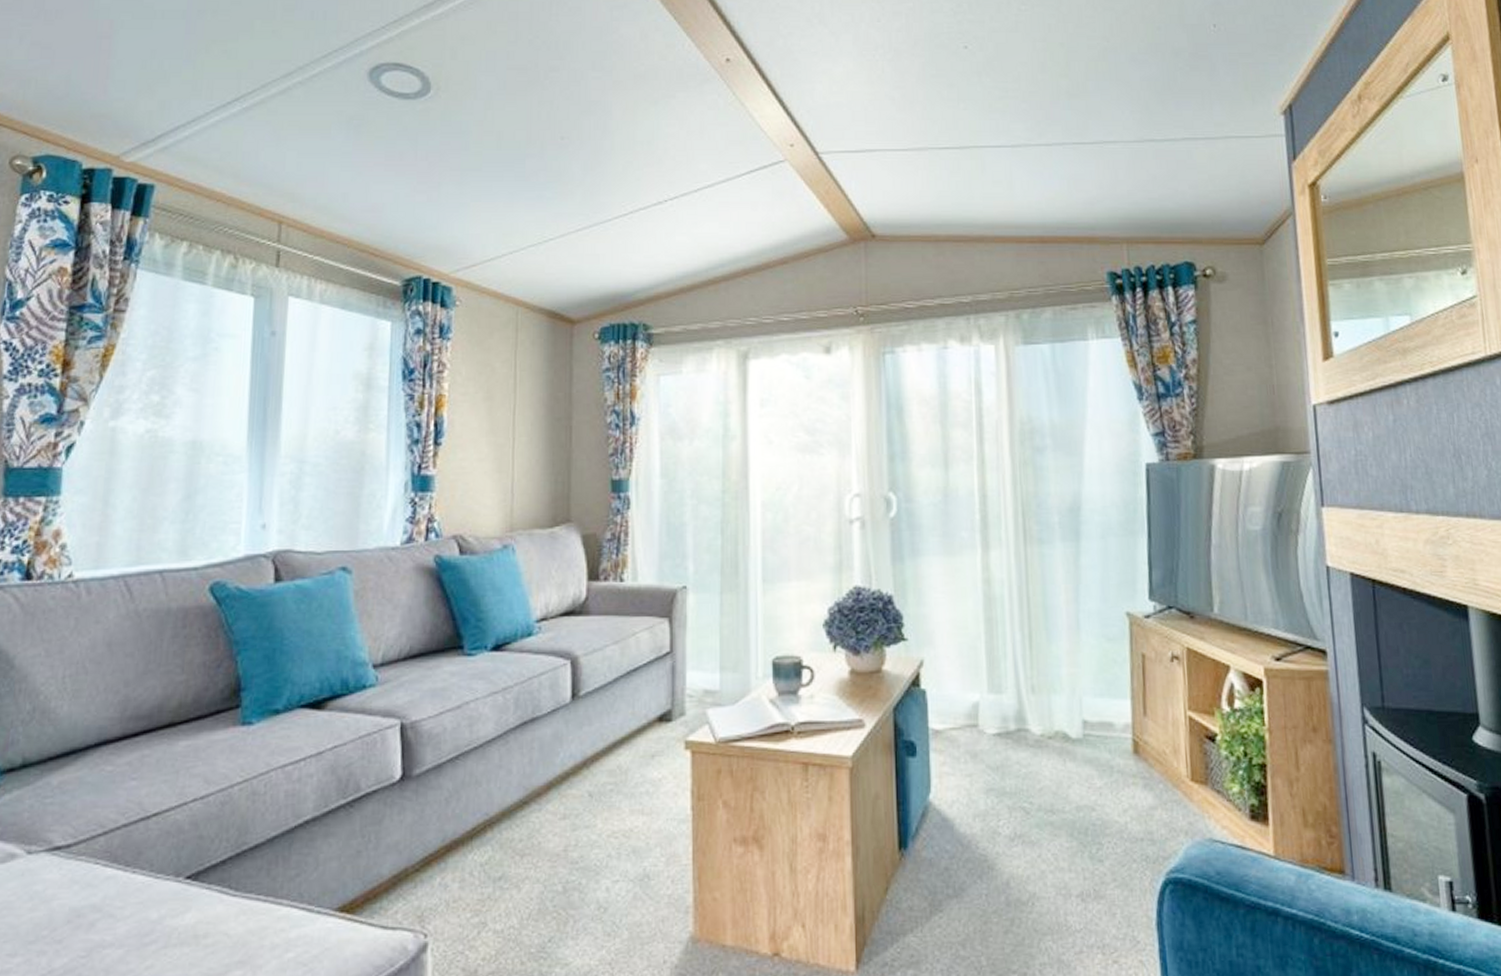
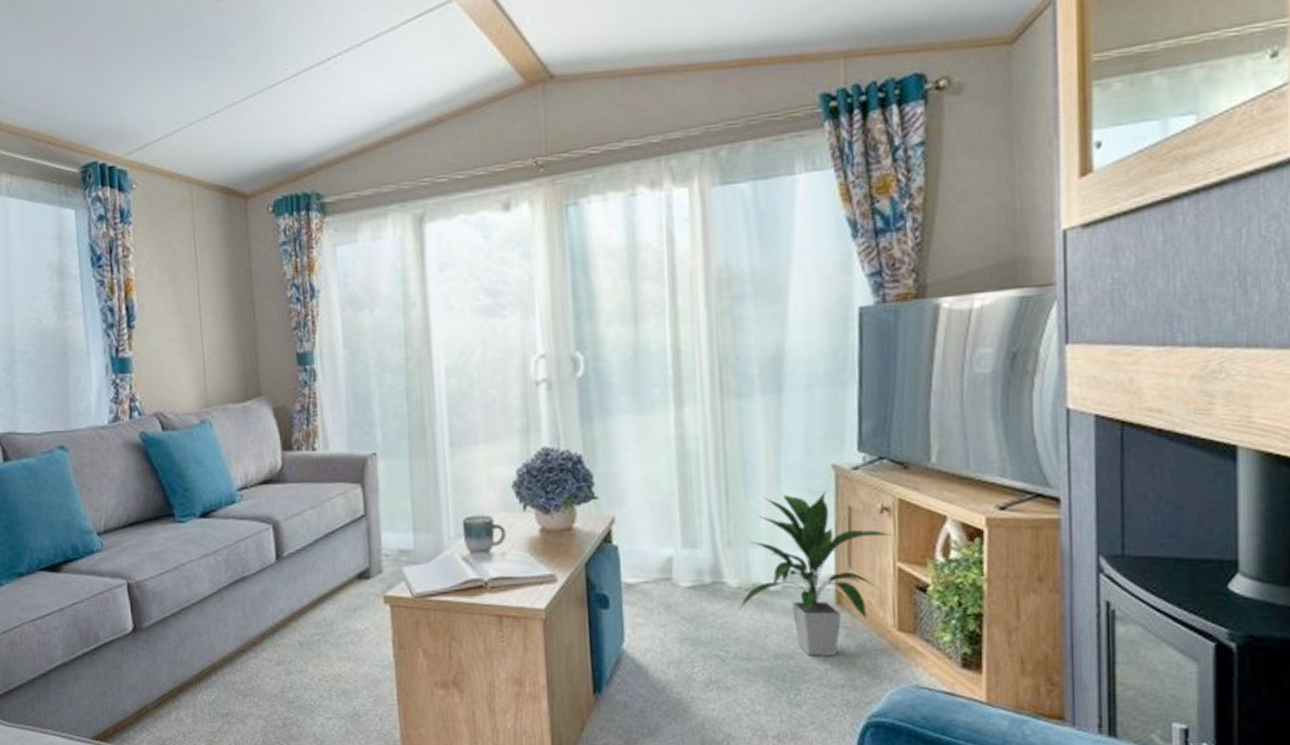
indoor plant: none [1041,639,1182,808] -> present [738,492,892,656]

